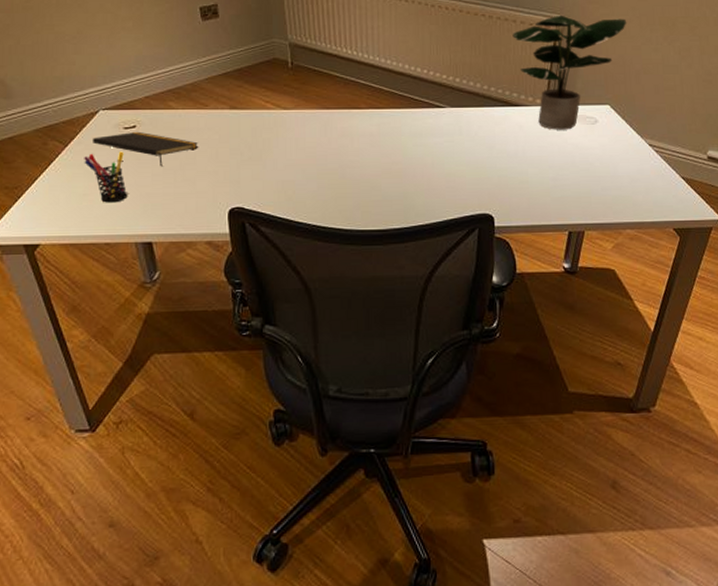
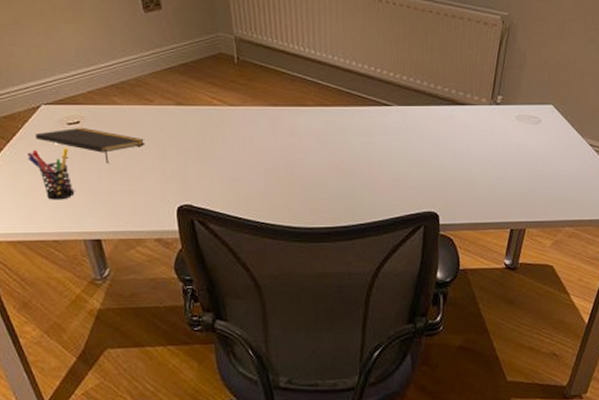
potted plant: present [512,15,627,130] -> none [459,12,573,129]

